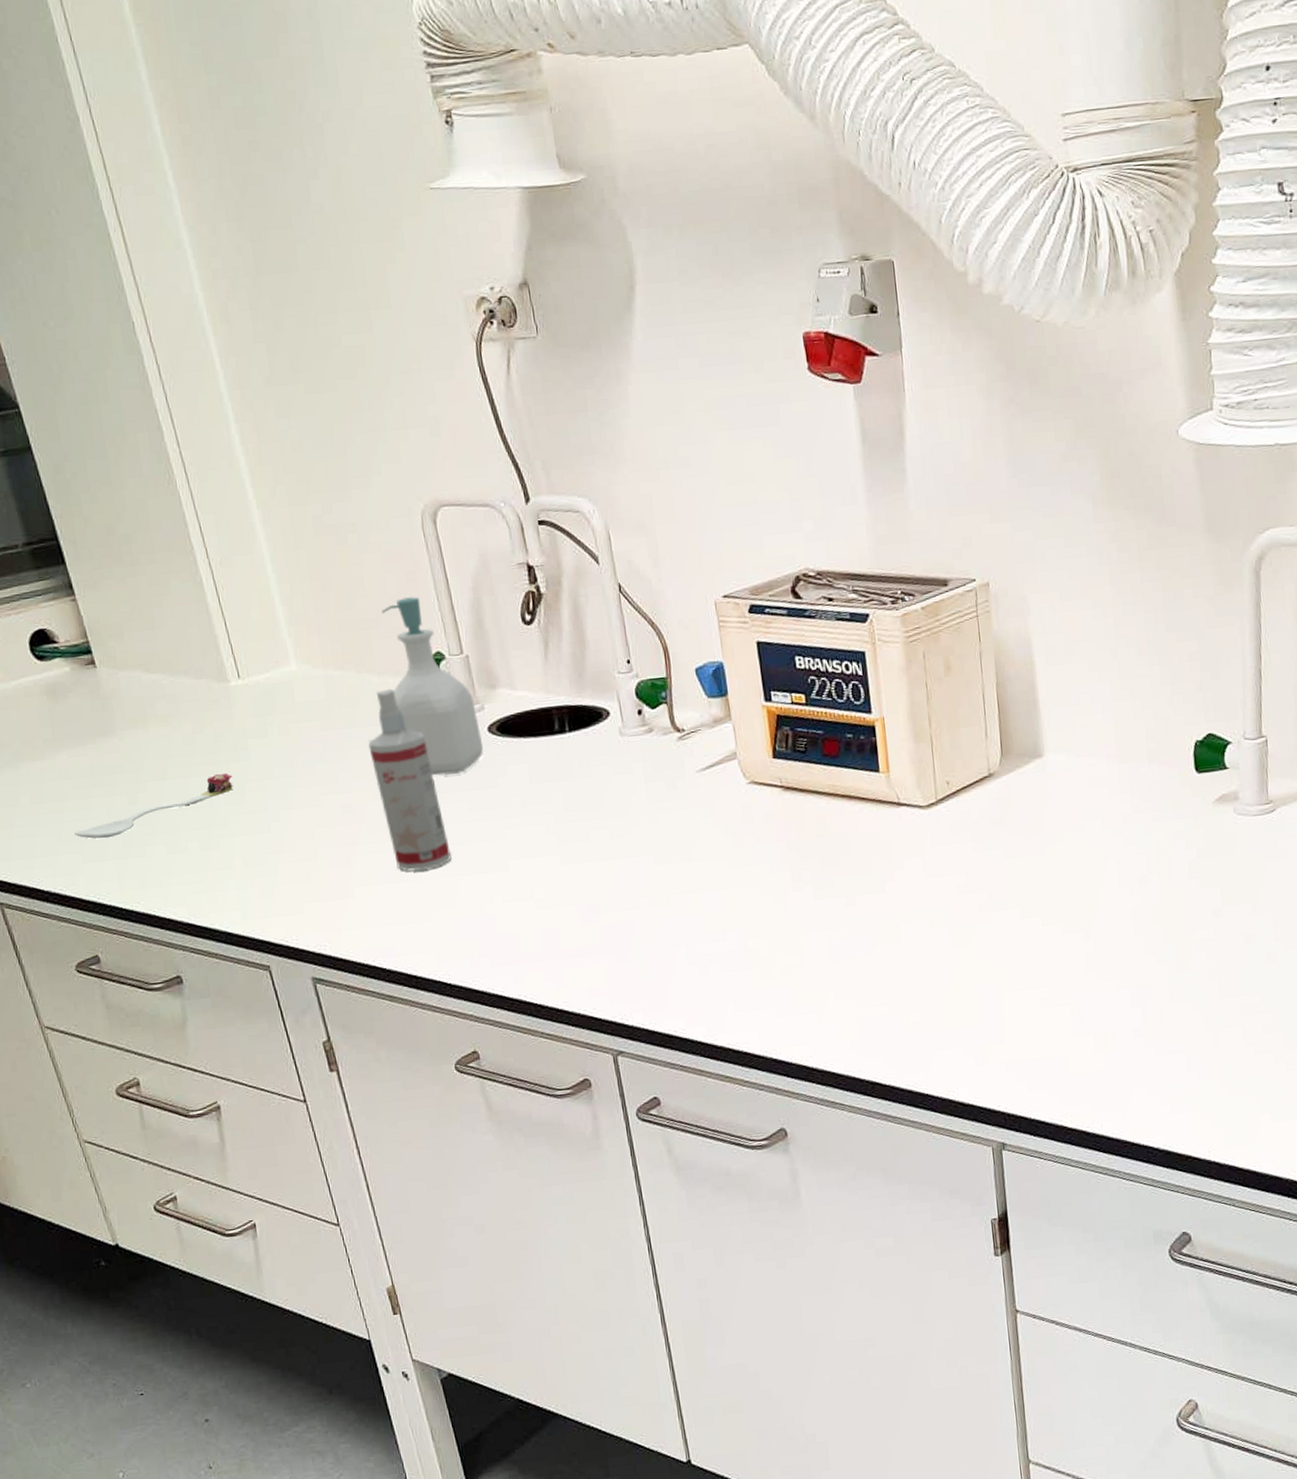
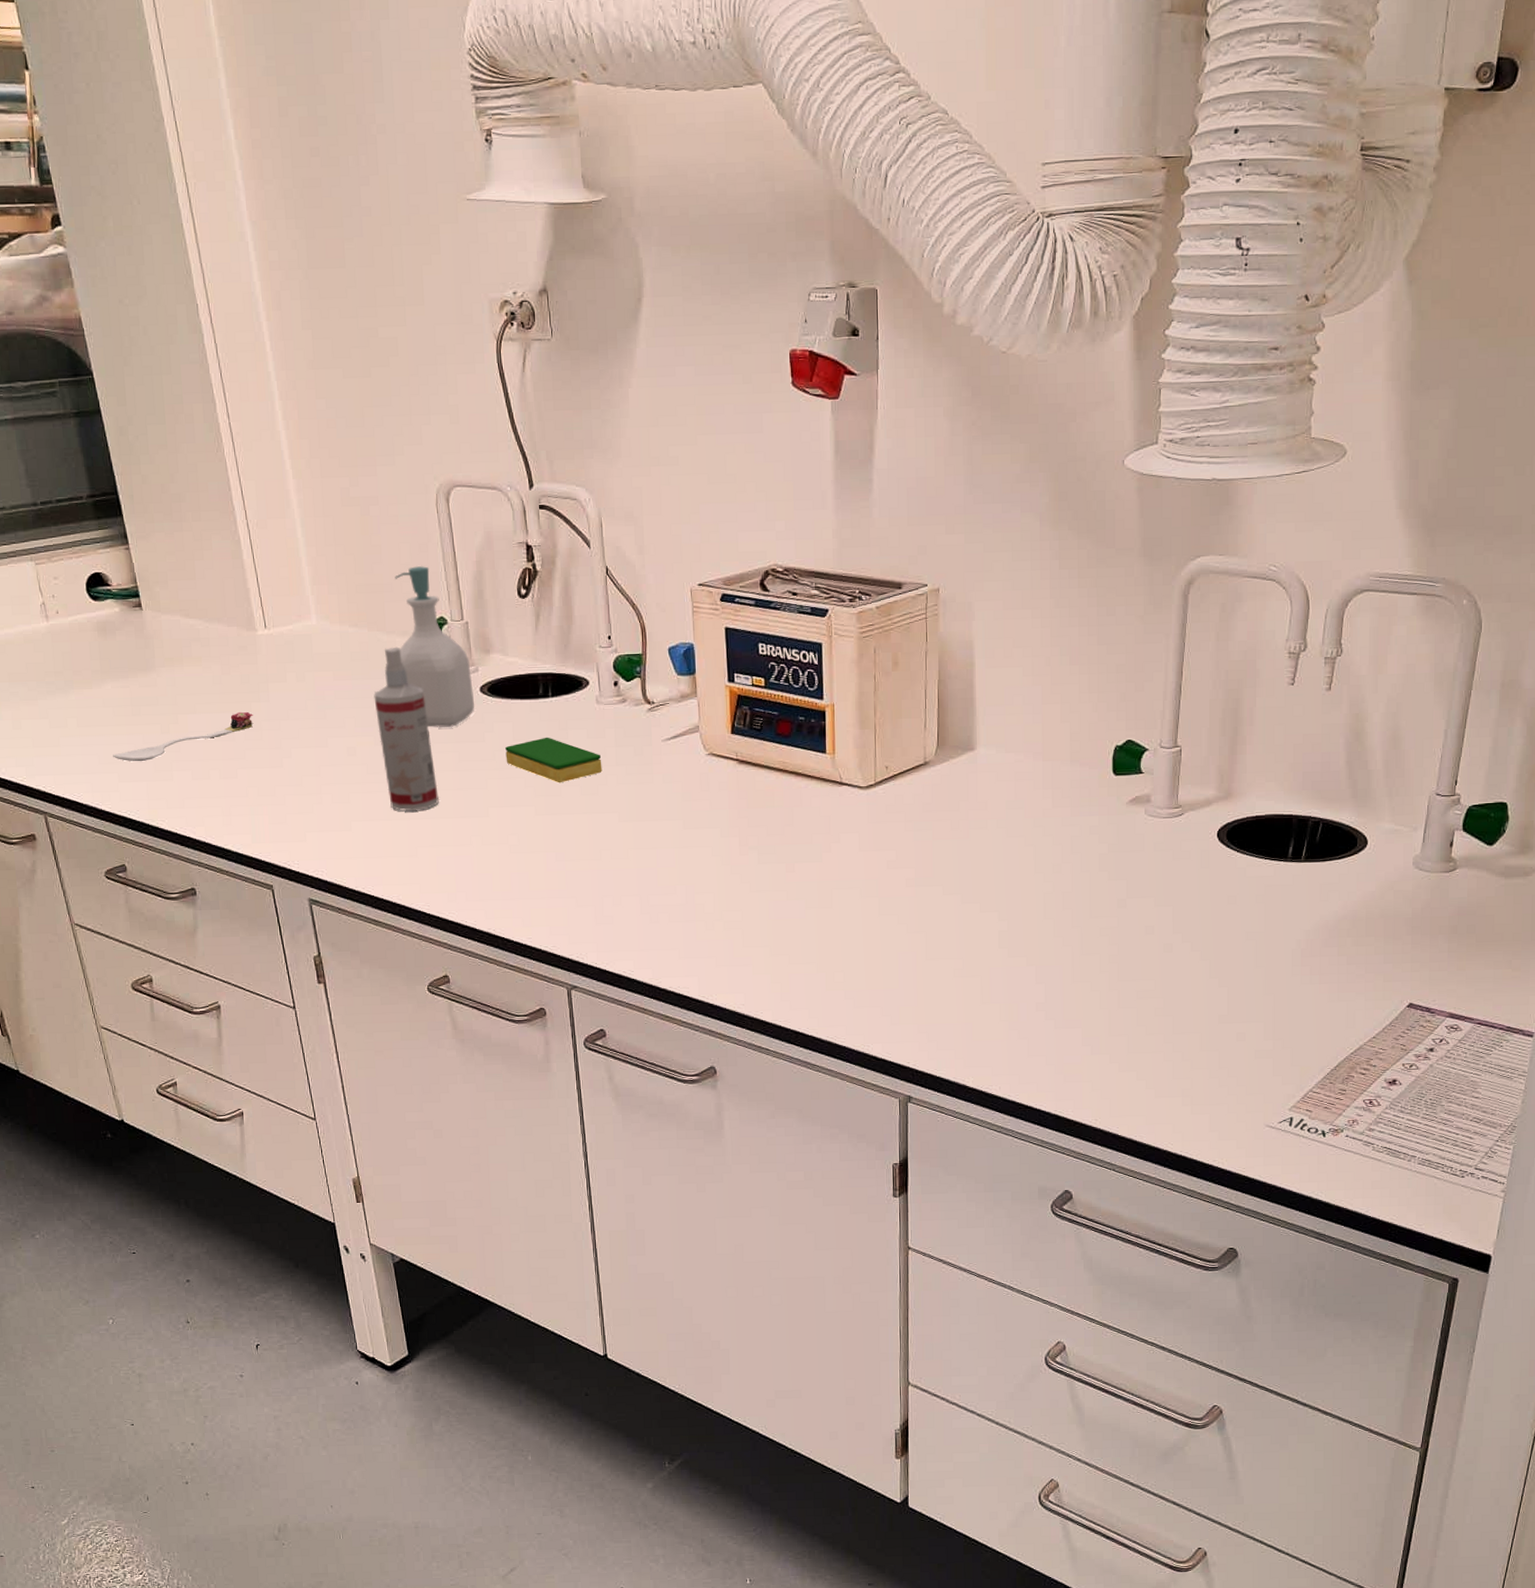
dish sponge: none [521,776,633,827] -> present [505,737,602,783]

